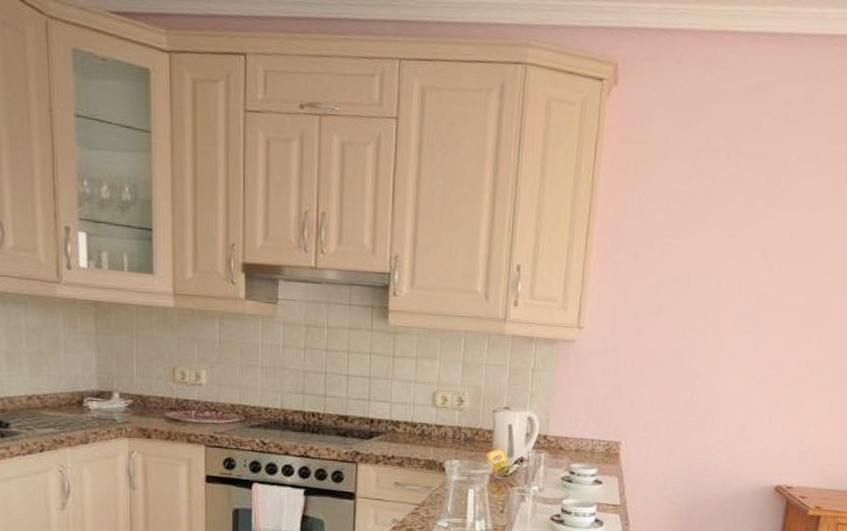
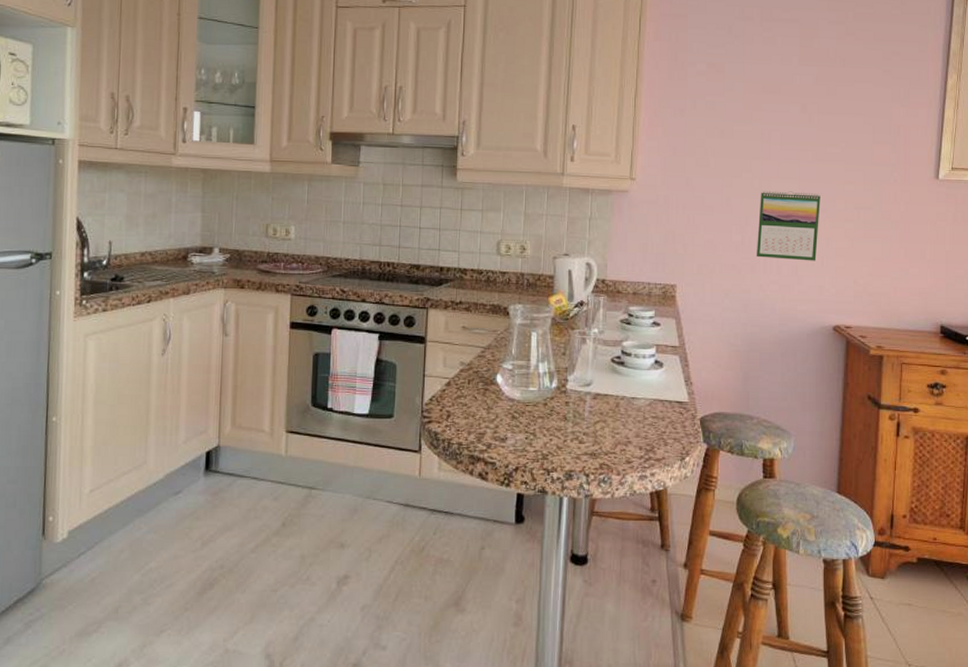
calendar: none [704,344,774,420] -> present [756,190,821,261]

